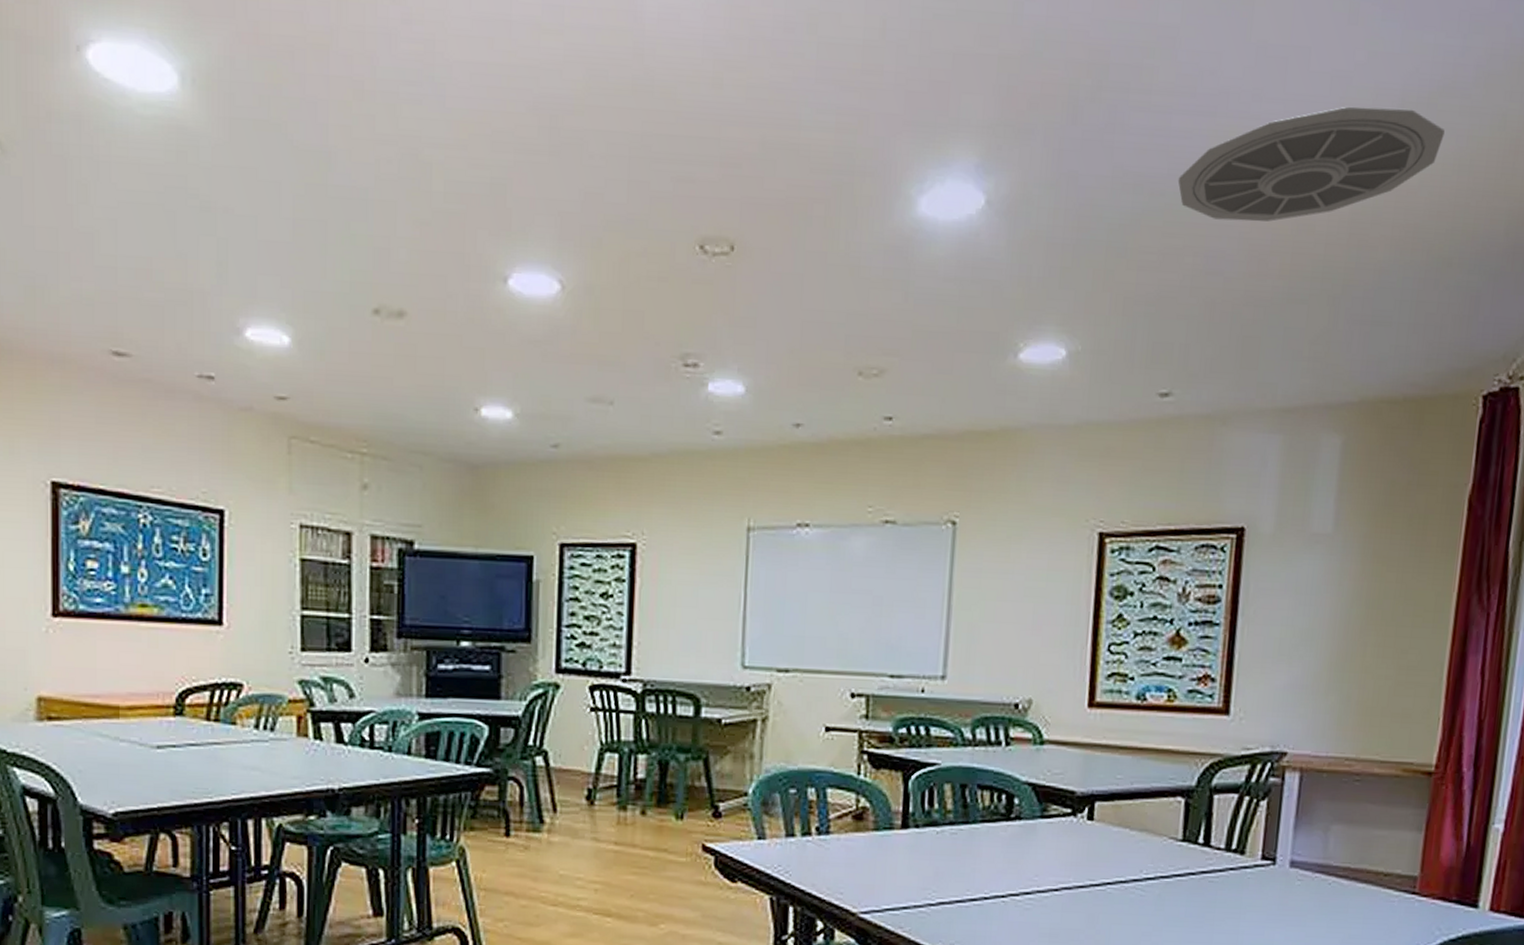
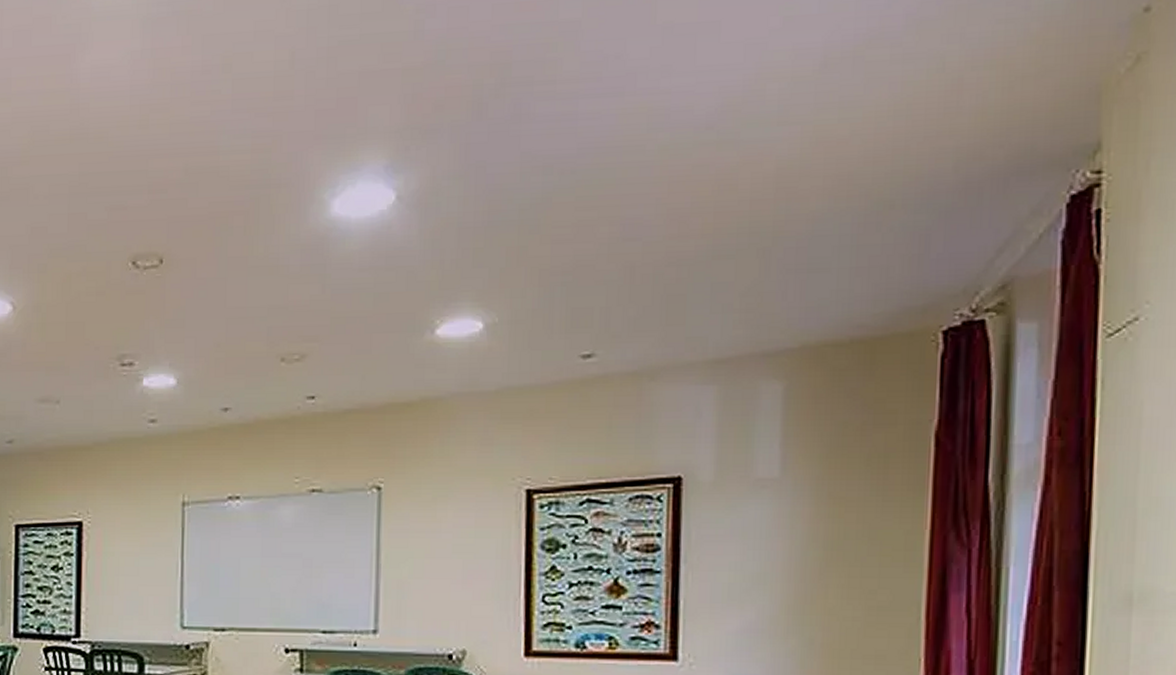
ceiling vent: present [1177,106,1445,222] -> none [588,64,875,190]

